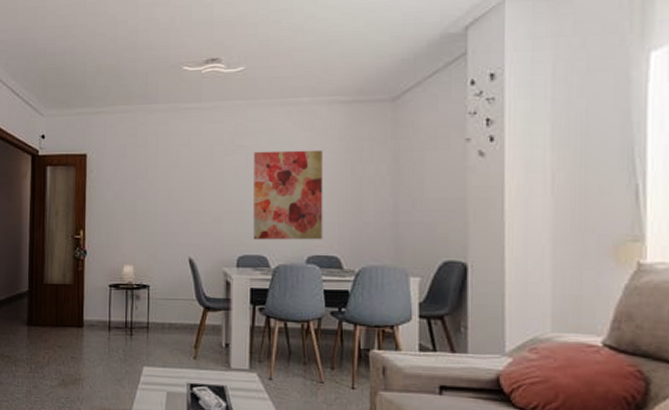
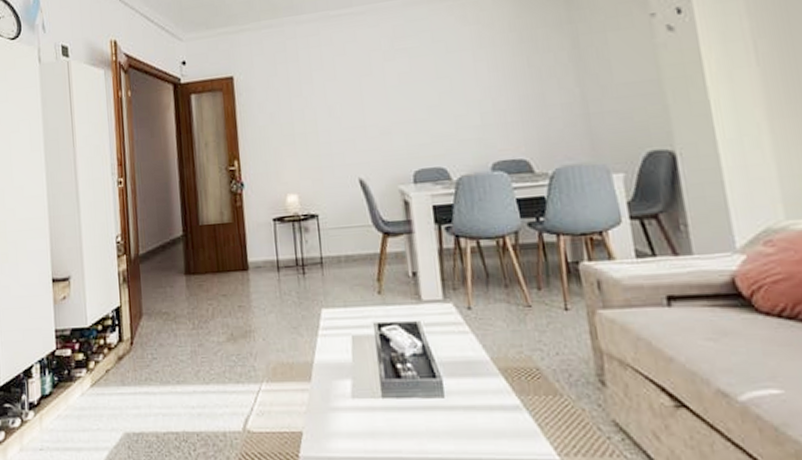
wall art: present [253,149,324,240] -> none [417,43,507,151]

